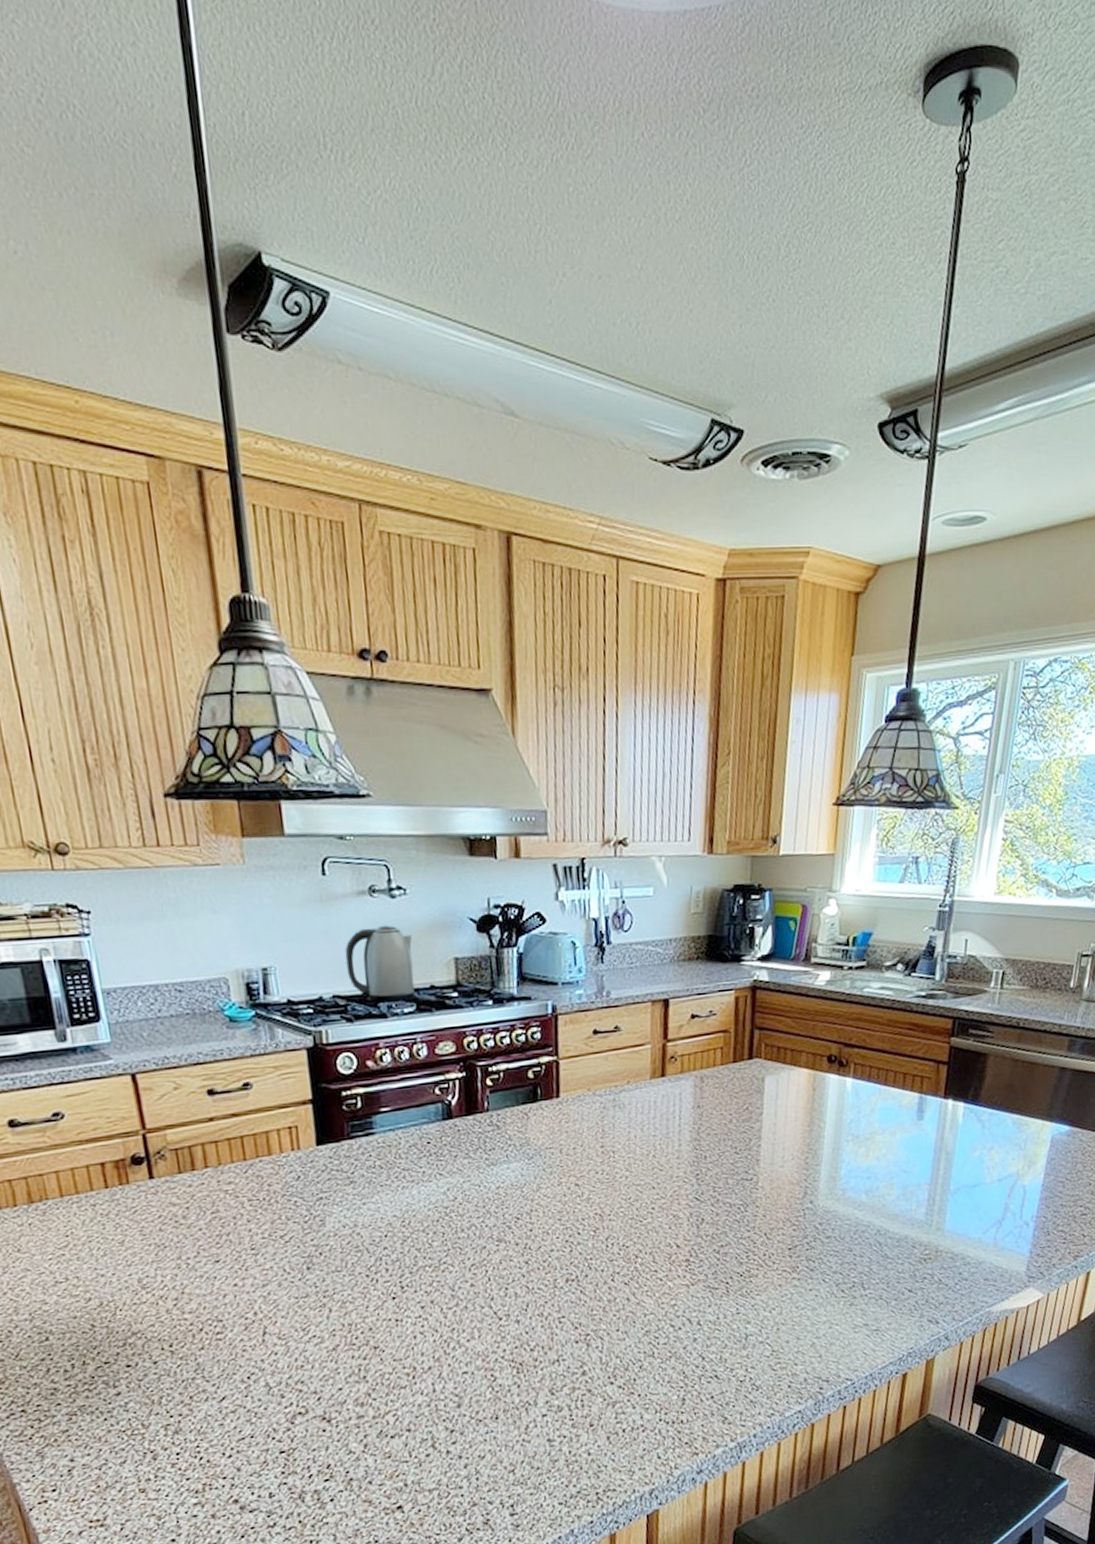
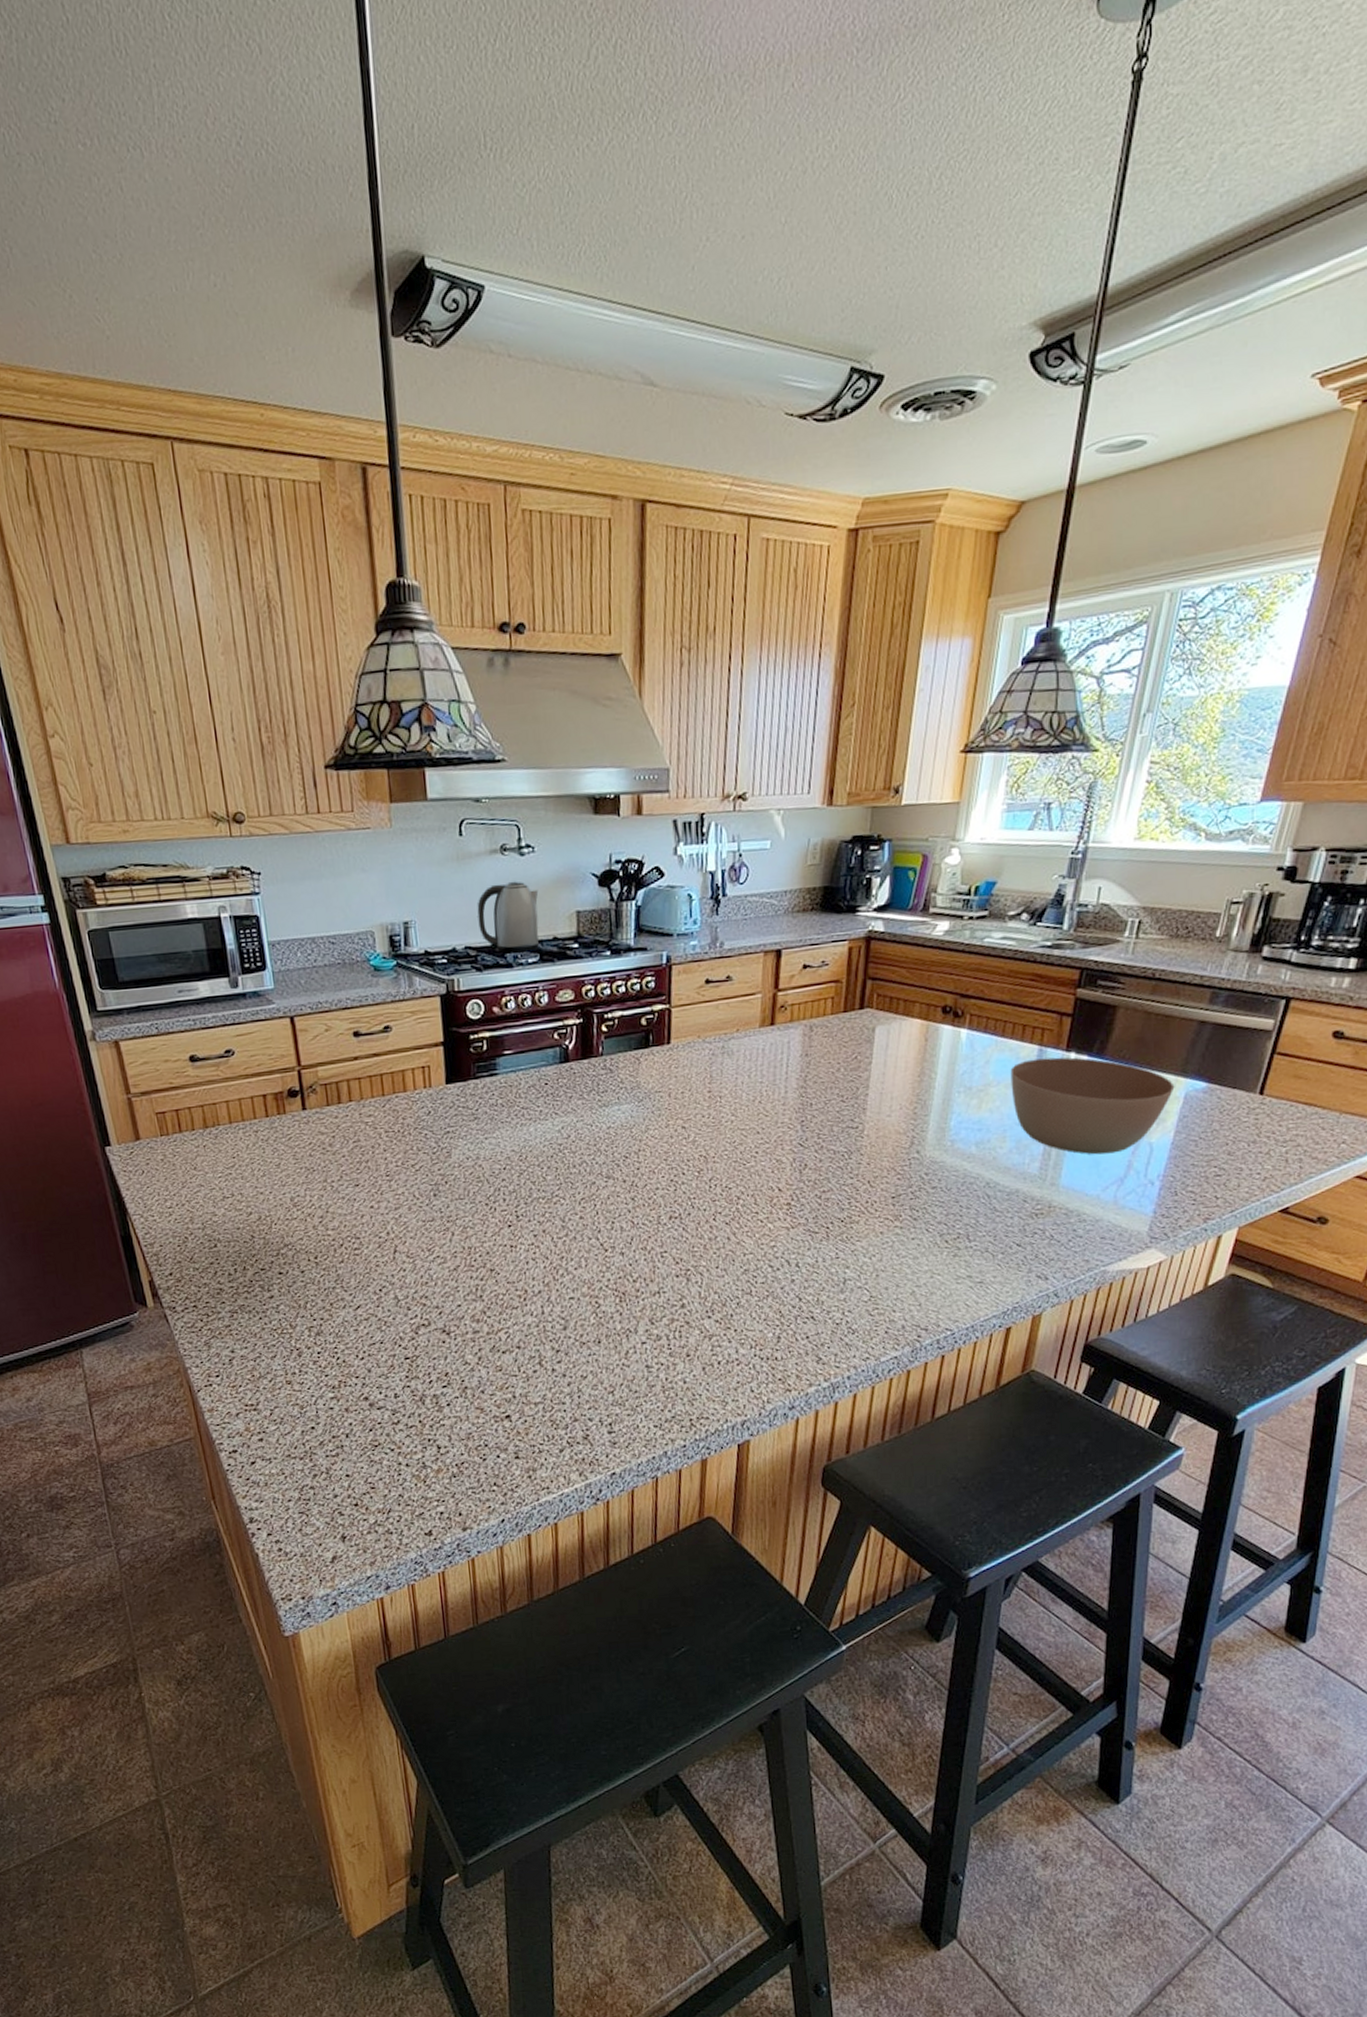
bowl: none [894,1104,1042,1199] -> present [1010,1057,1175,1155]

